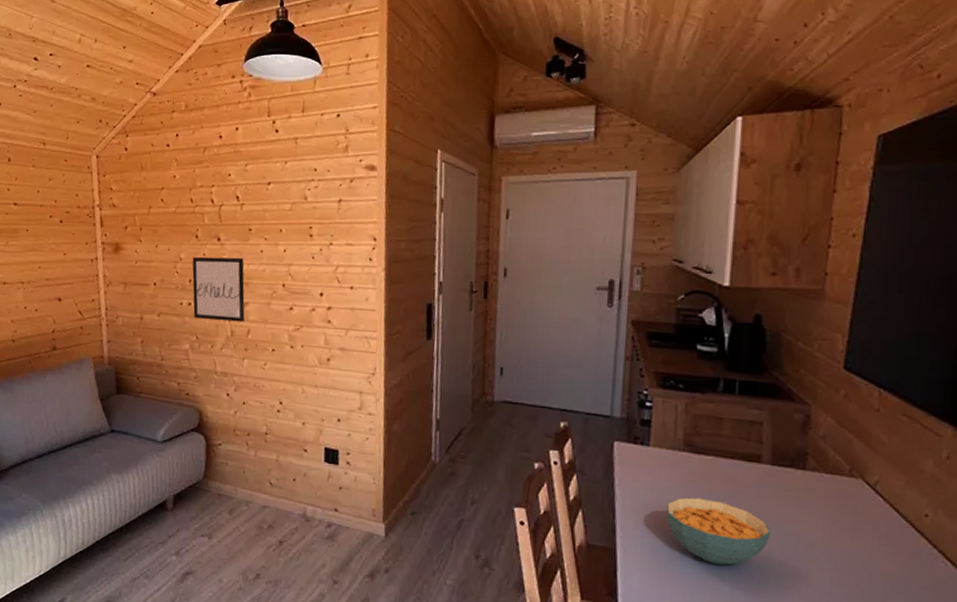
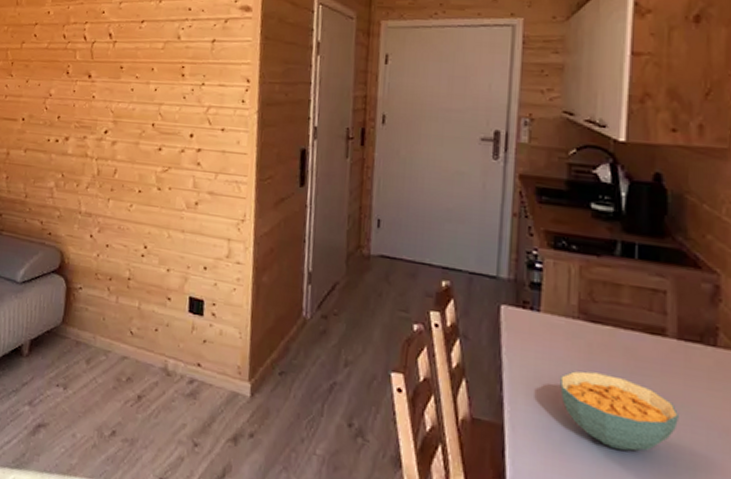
wall art: present [192,256,245,323] -> none [60,93,114,162]

